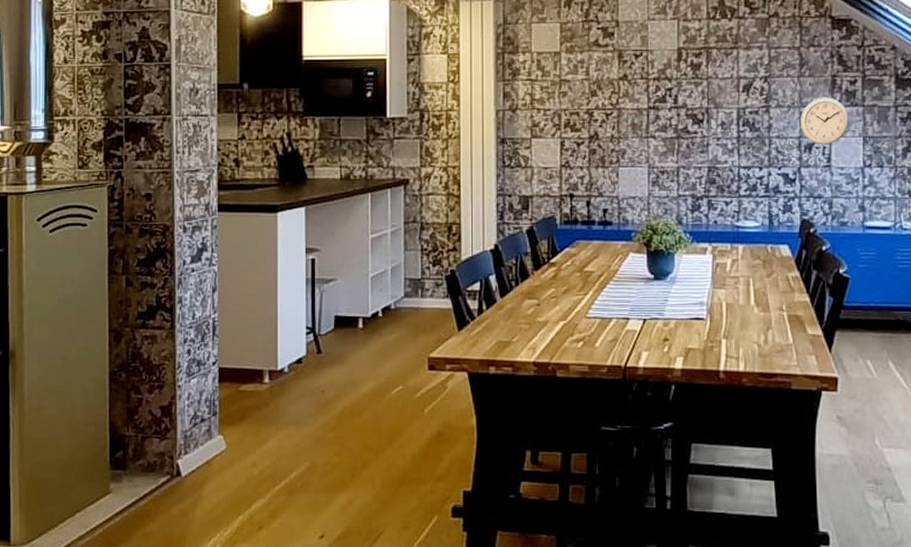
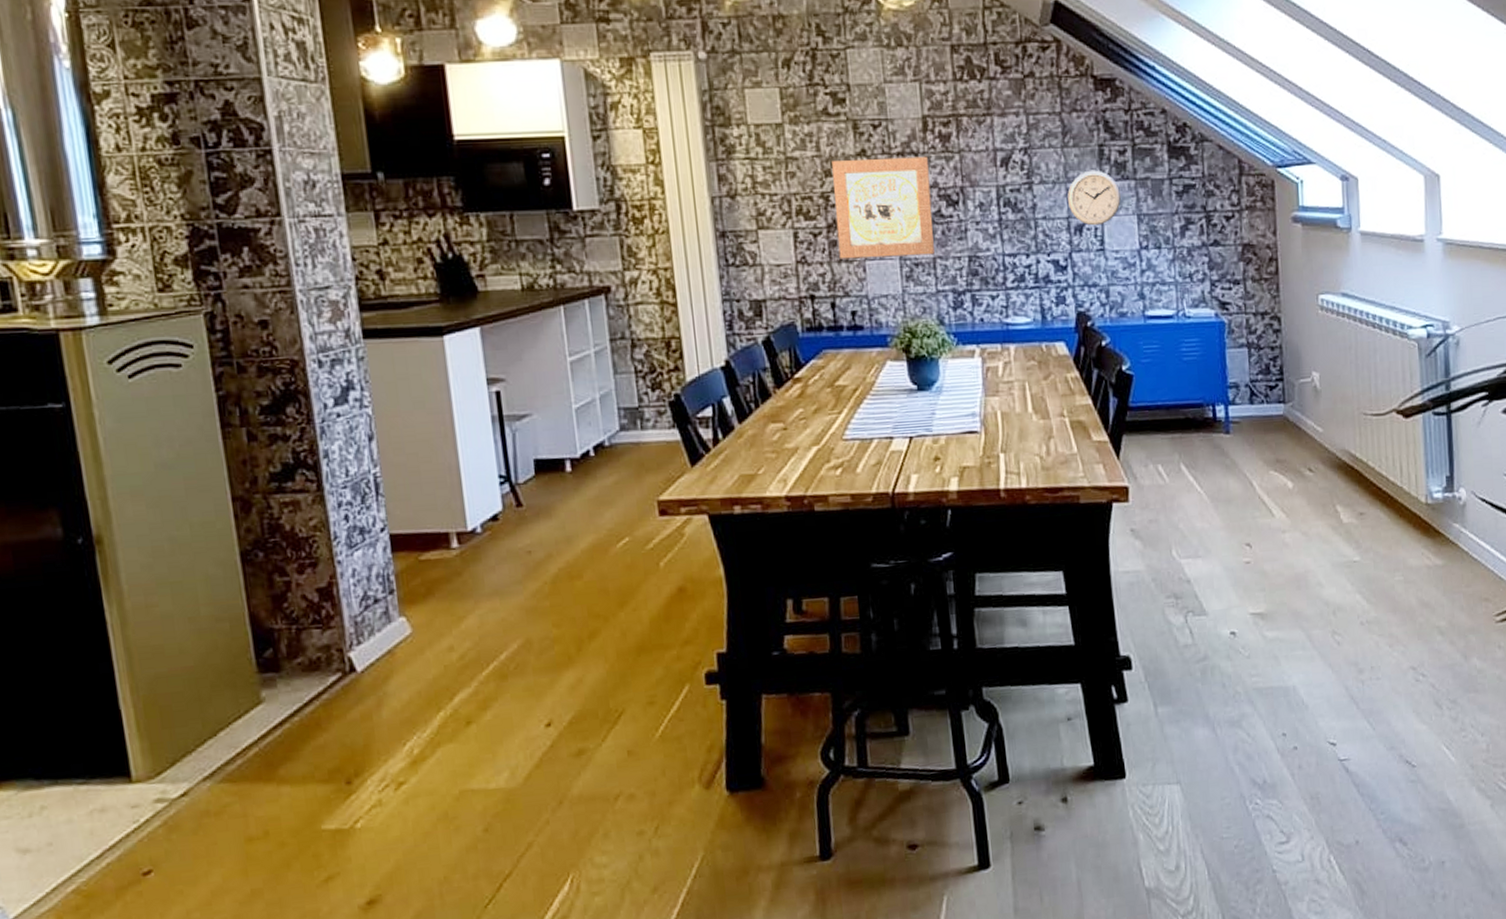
wall art: none [597,82,680,165] -> present [832,156,935,259]

